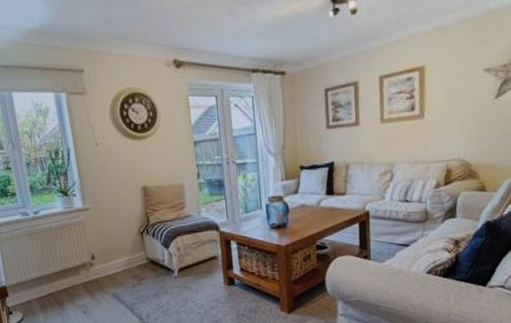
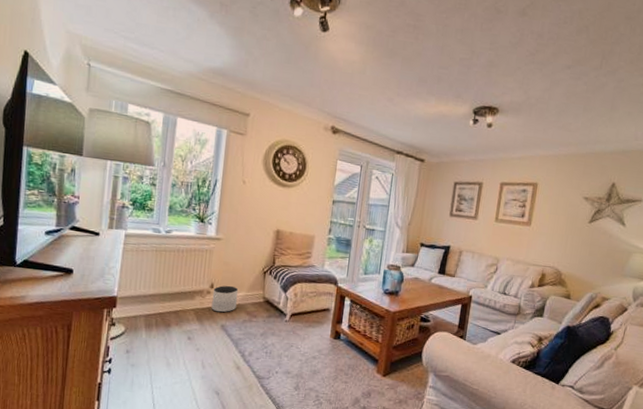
planter: none [95,253,123,282] -> present [211,285,239,313]

